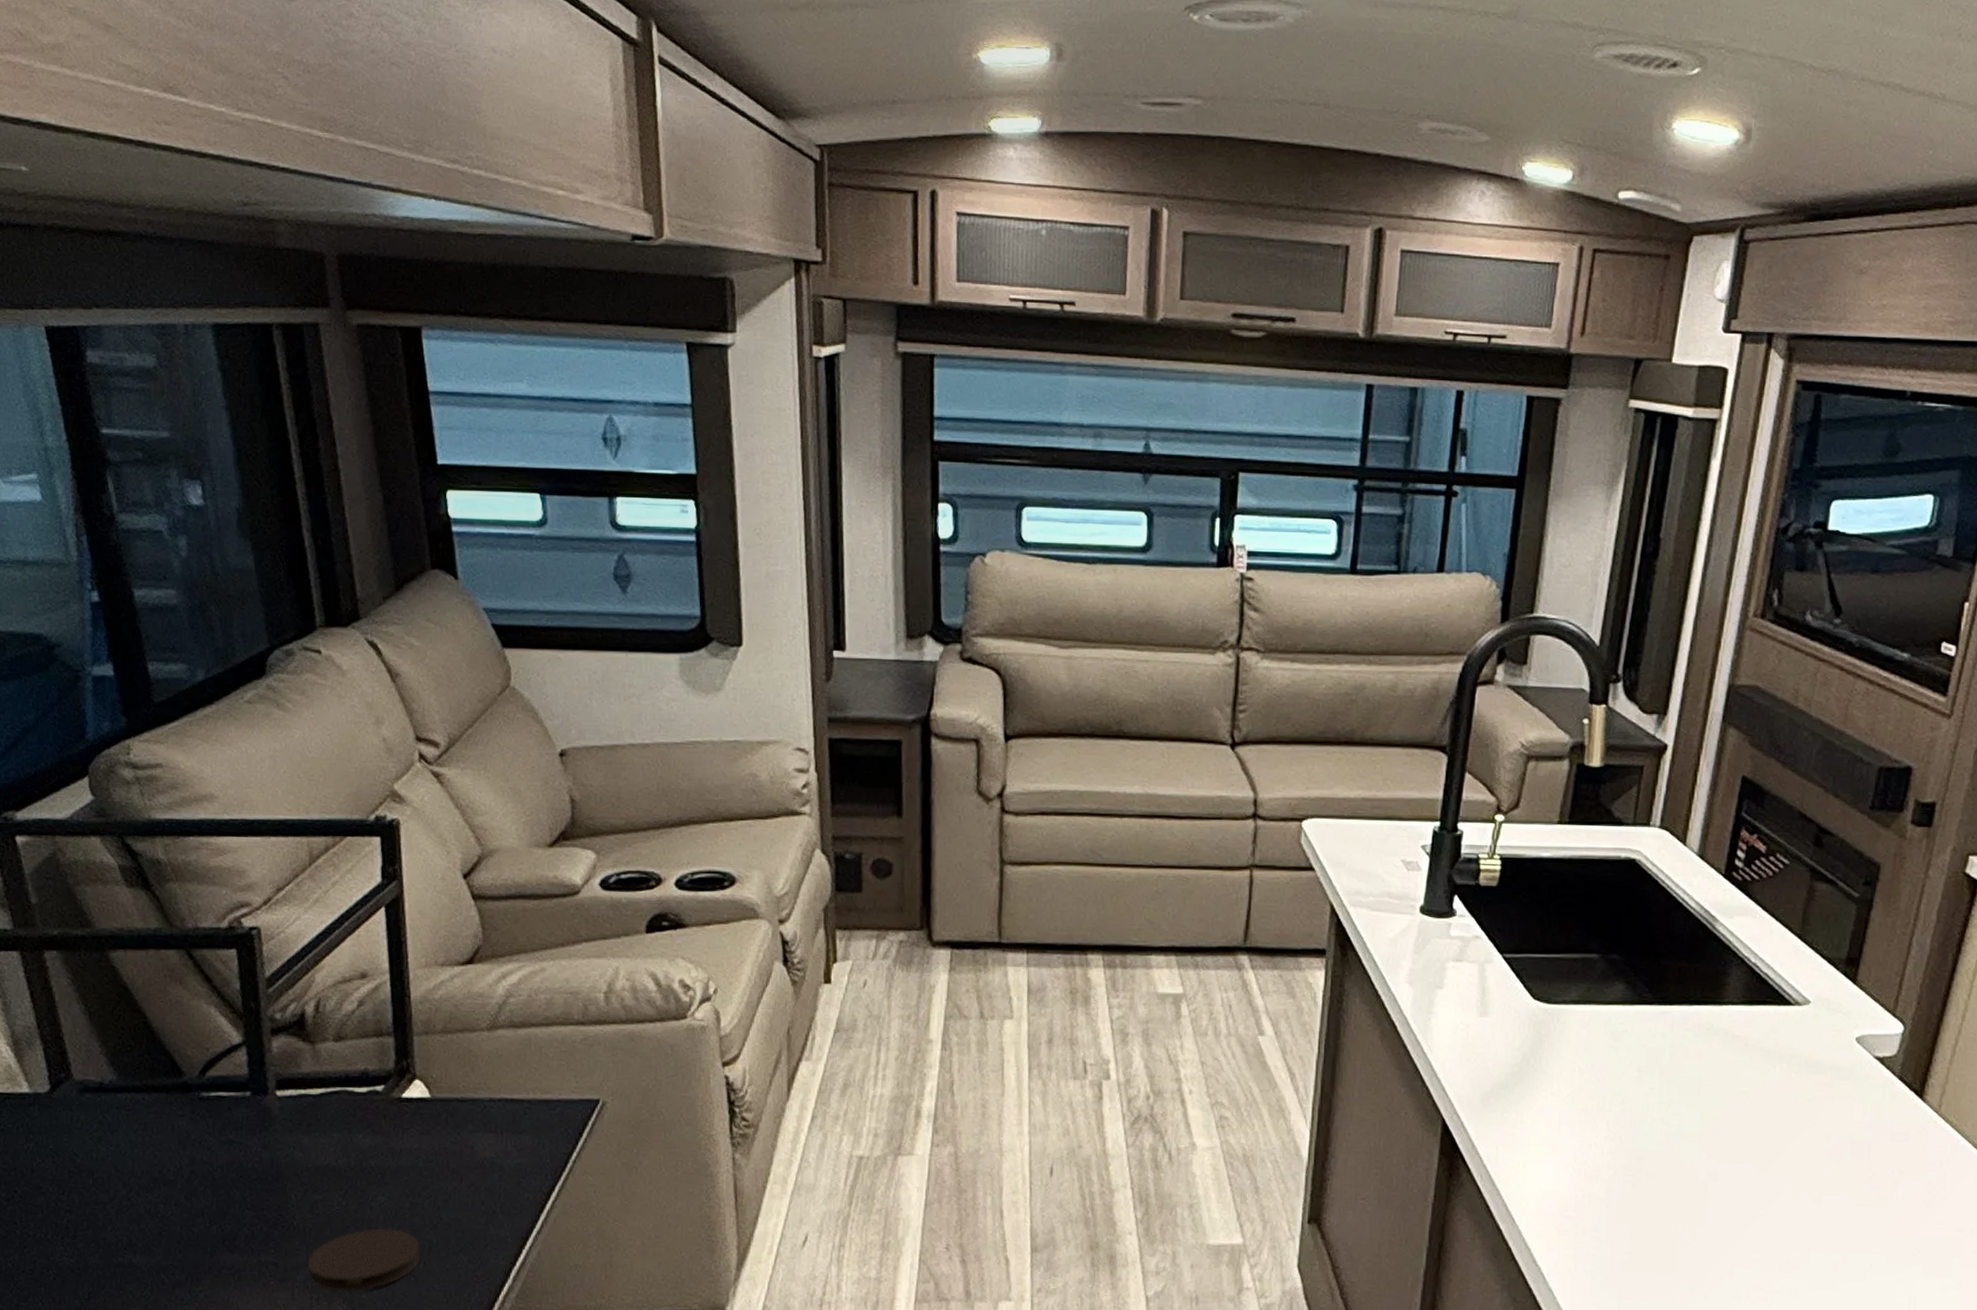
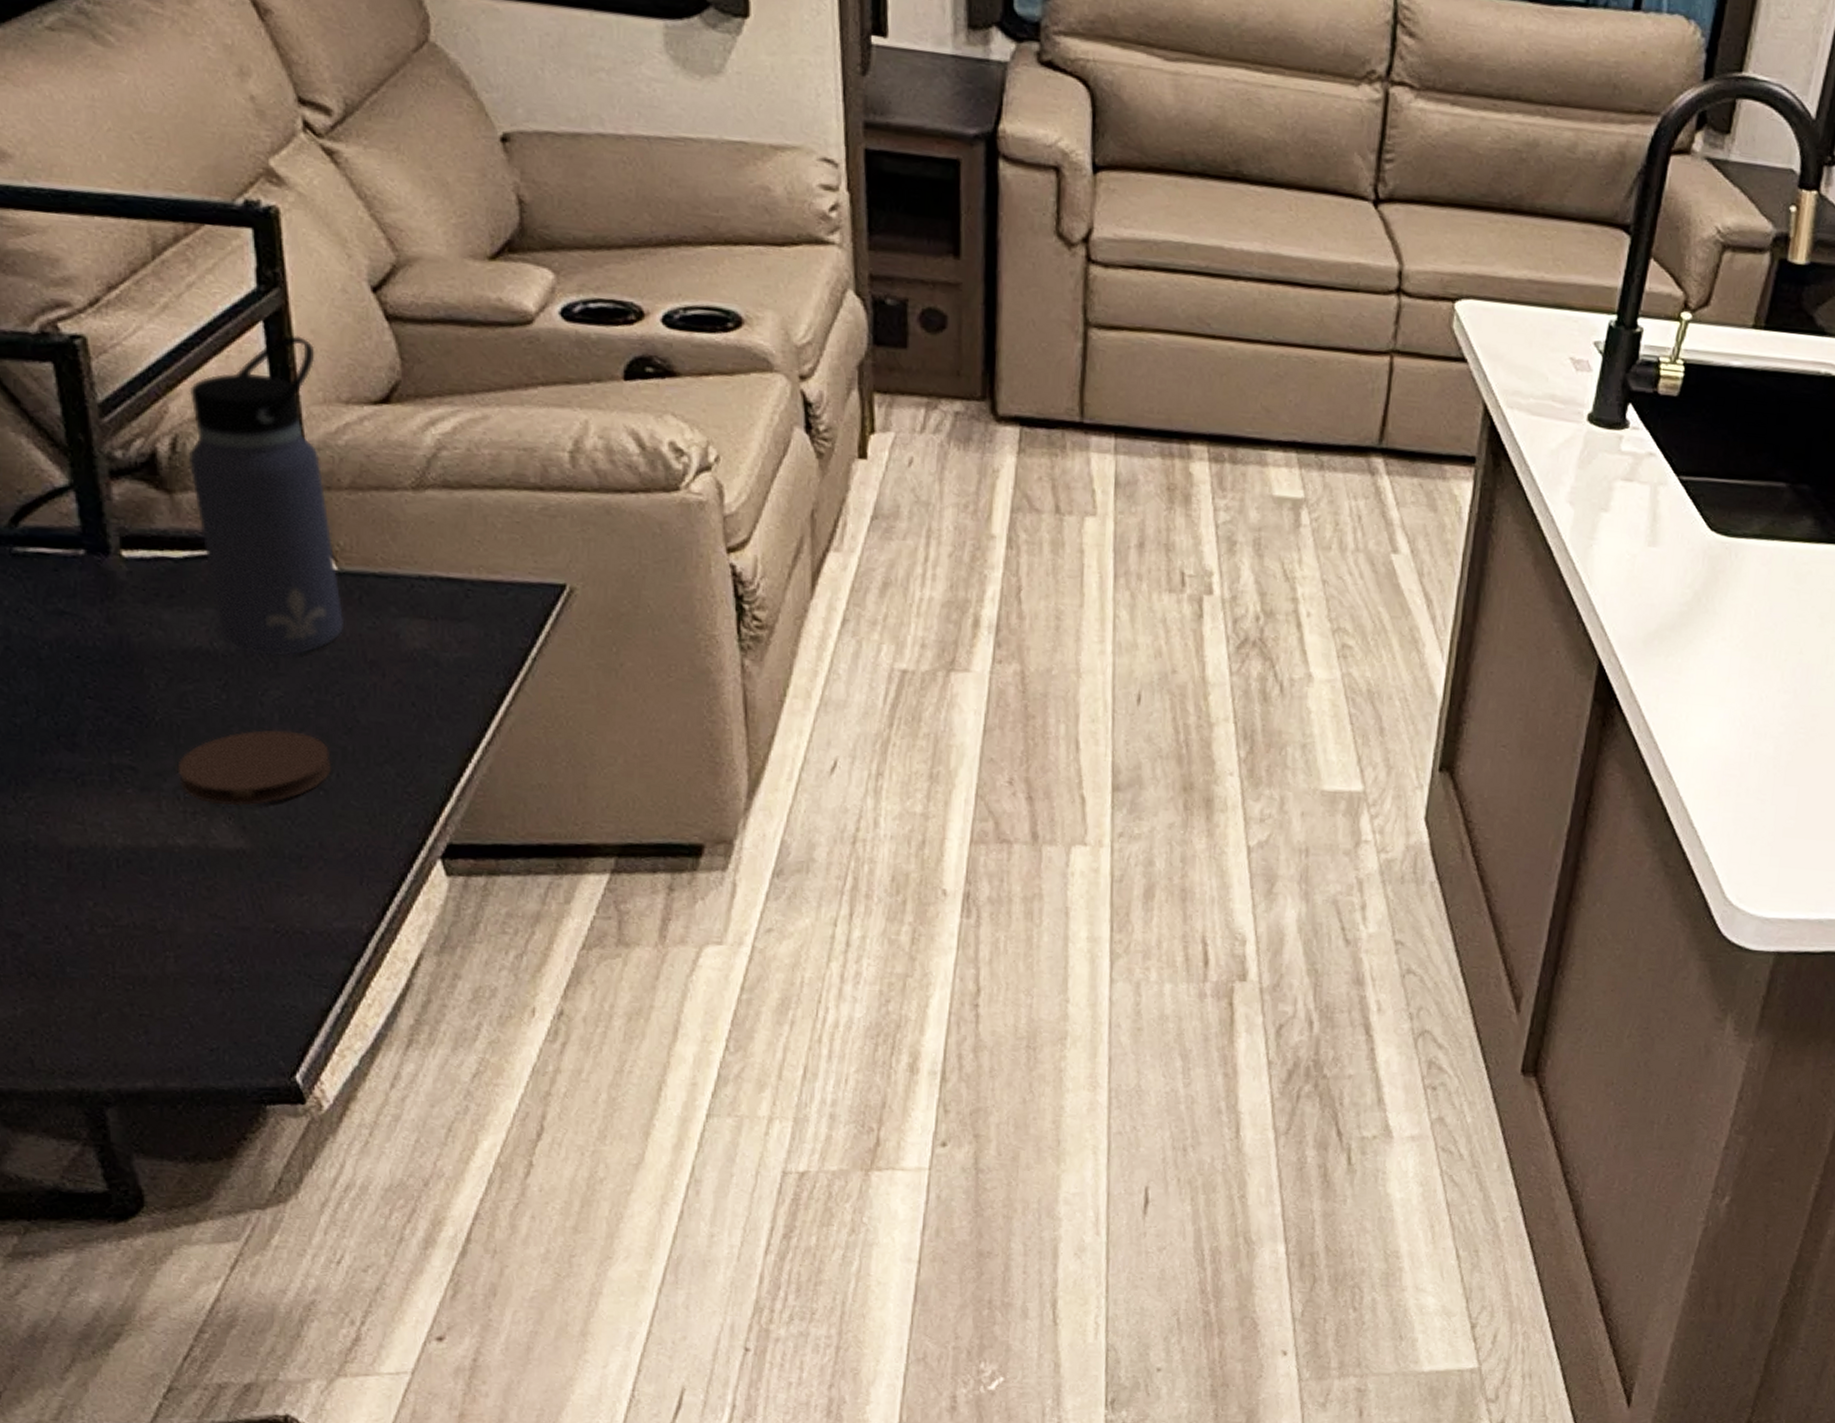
water bottle: none [327,915,435,1169] -> present [188,334,345,657]

